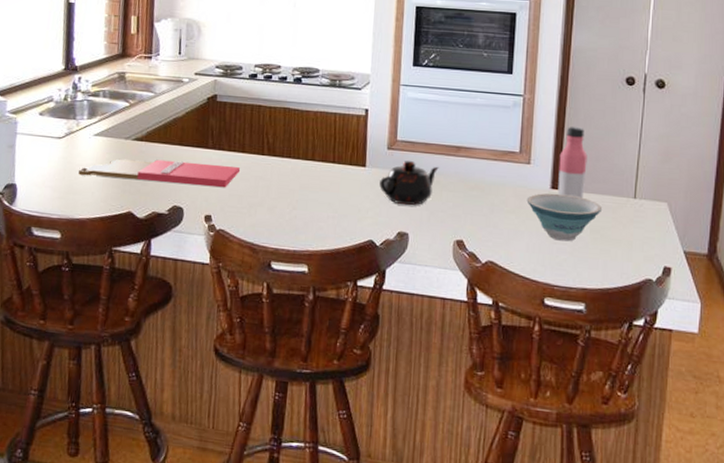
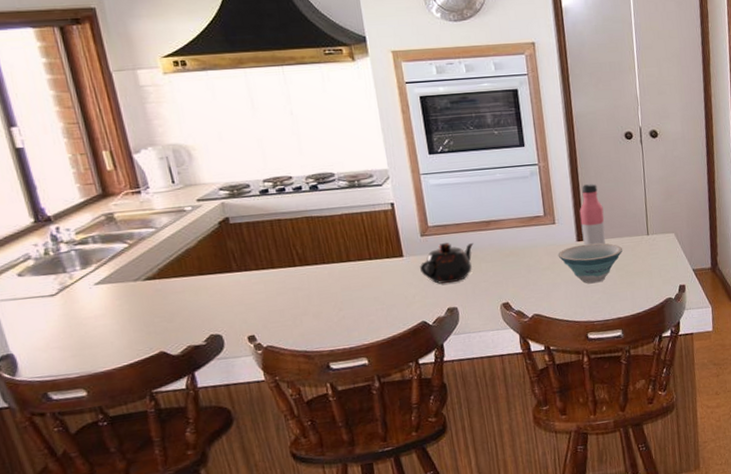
cutting board: present [78,158,241,188] -> none [87,283,275,329]

